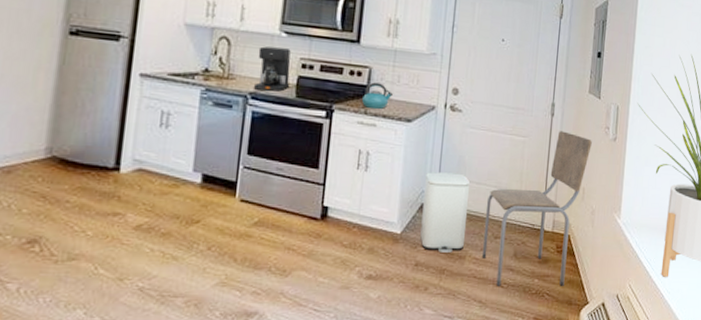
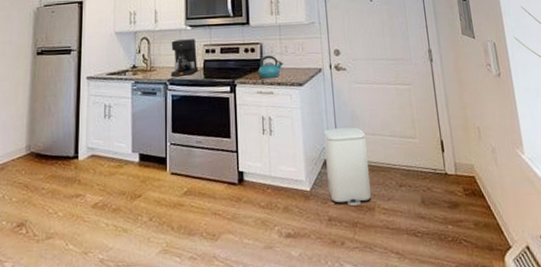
dining chair: present [481,131,592,286] -> none [384,74,481,236]

